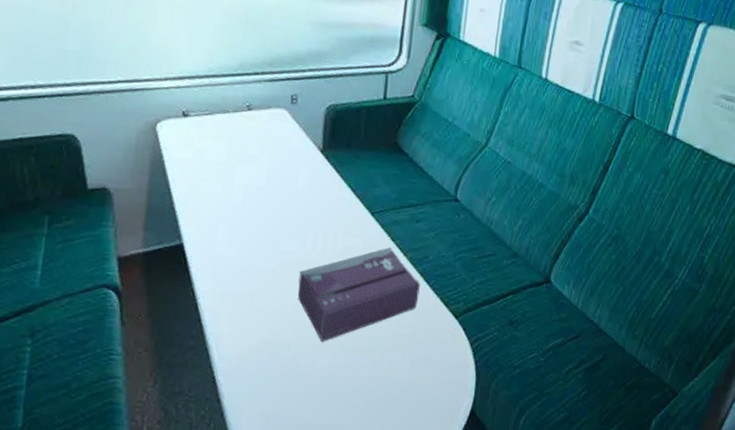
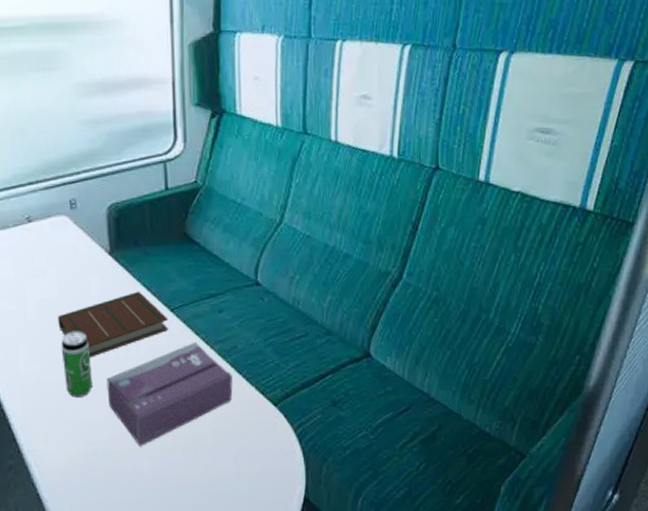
beverage can: none [258,221,288,287] -> present [61,331,92,398]
book: none [261,191,367,249] -> present [58,291,168,358]

